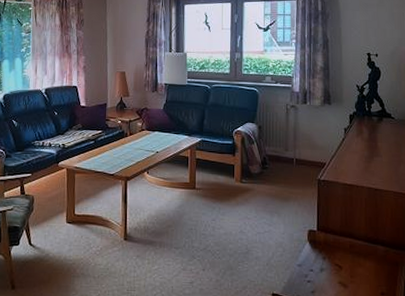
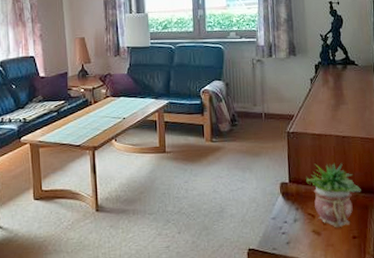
potted plant: none [335,214,392,281] -> present [306,162,361,227]

